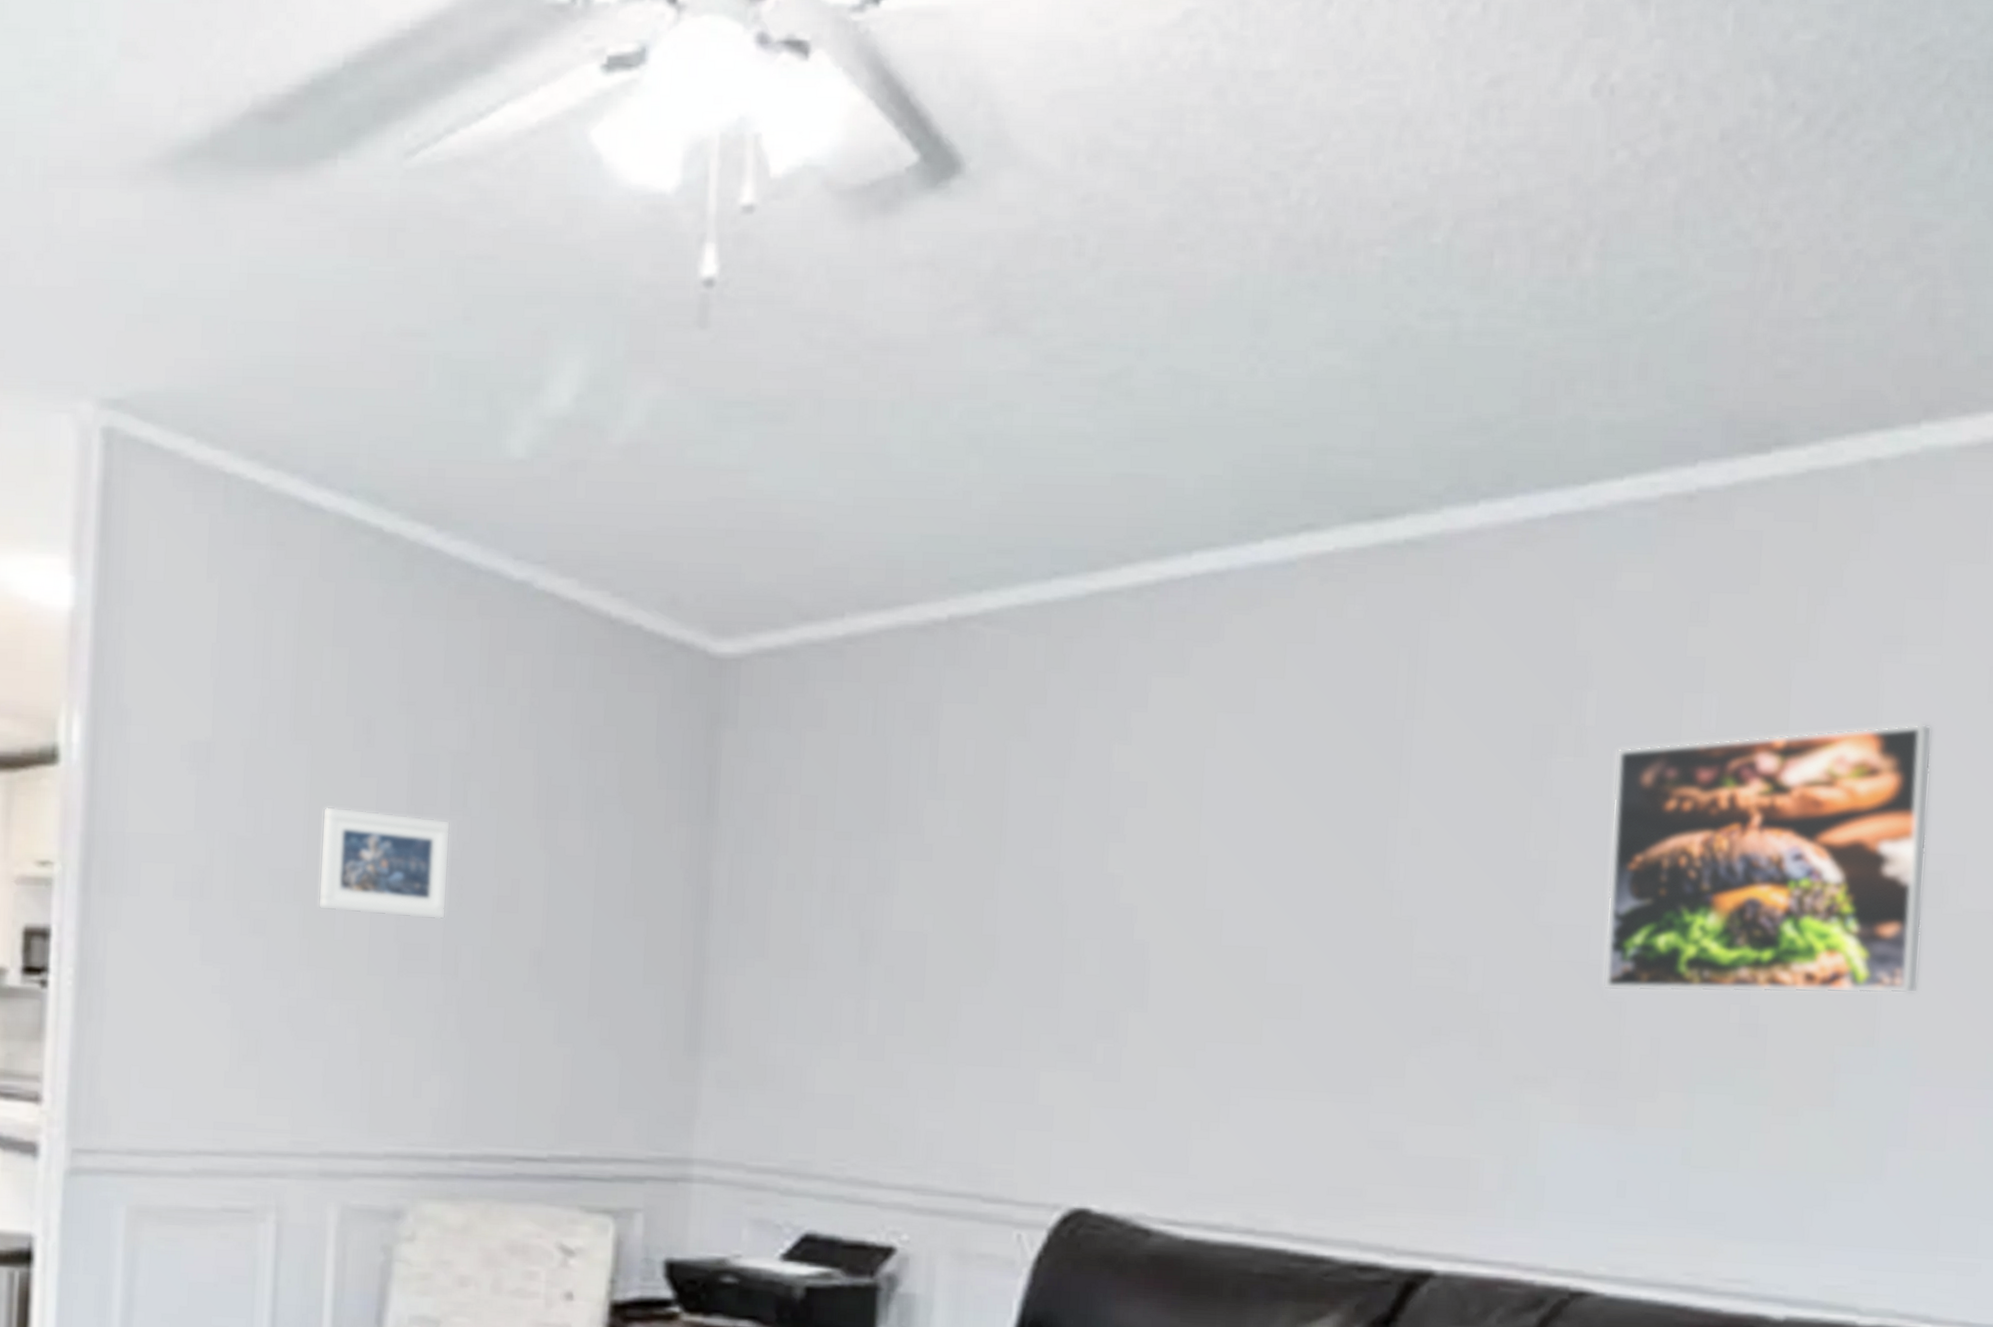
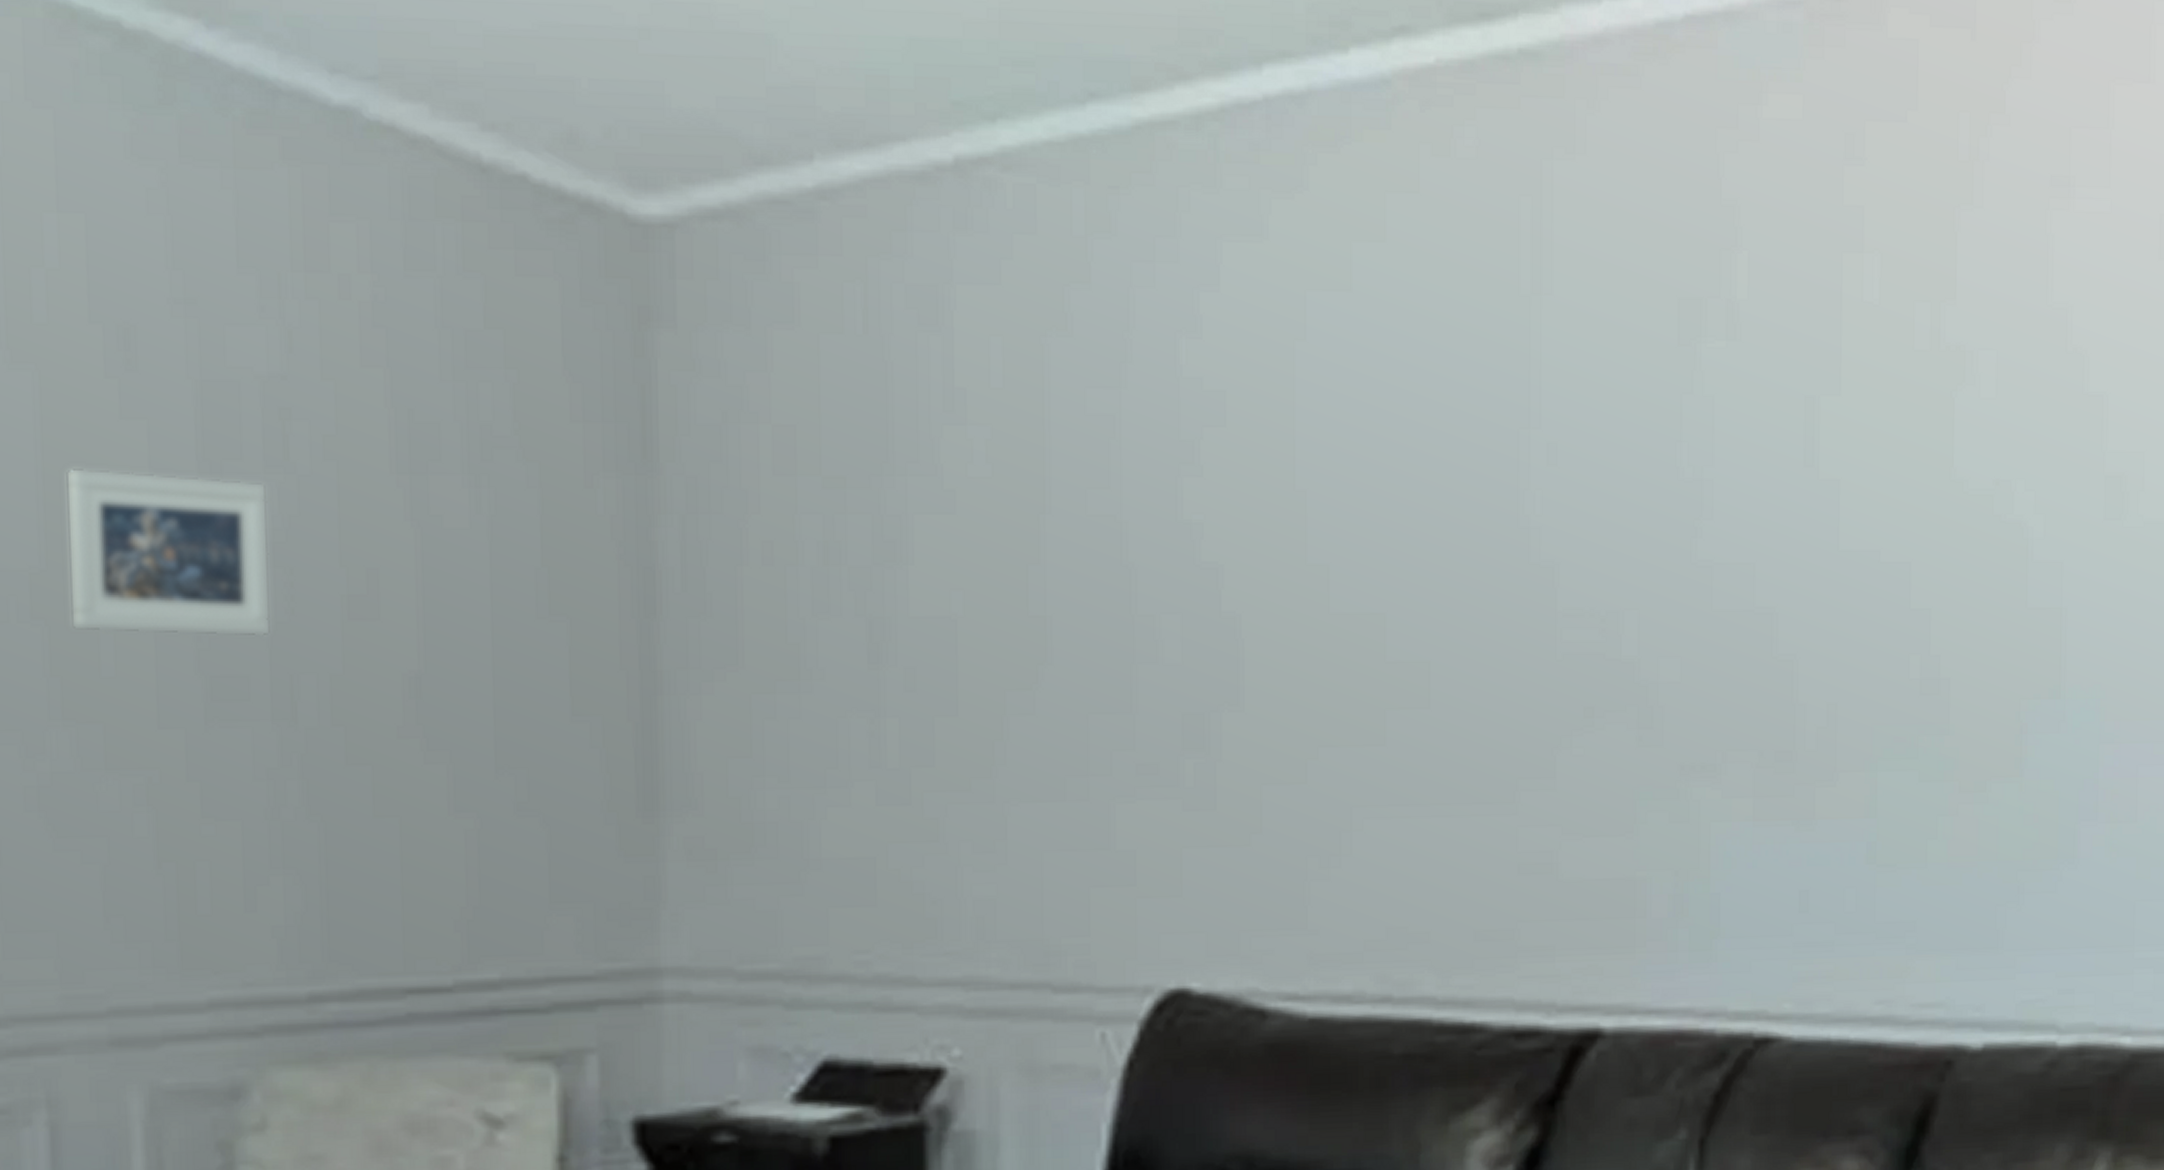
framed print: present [1603,724,1932,994] -> none [1771,288,2105,645]

